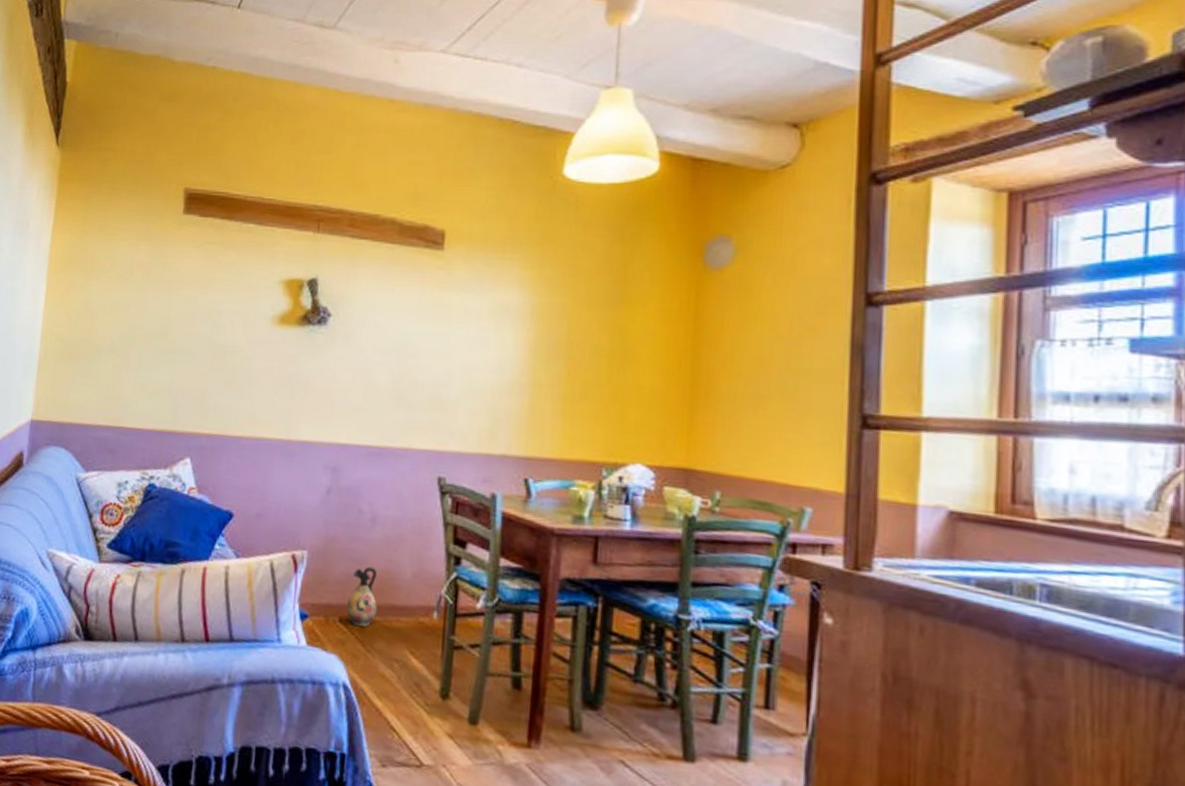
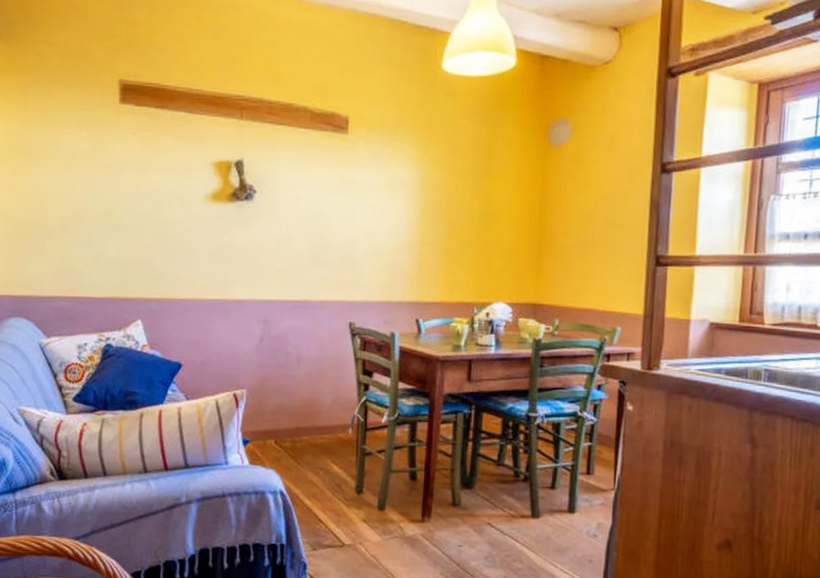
ceramic jug: present [346,566,377,627] -> none [279,397,304,446]

